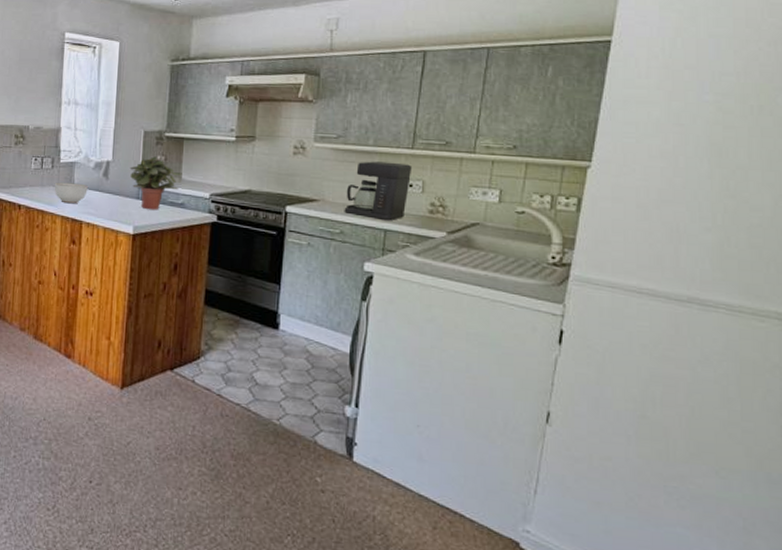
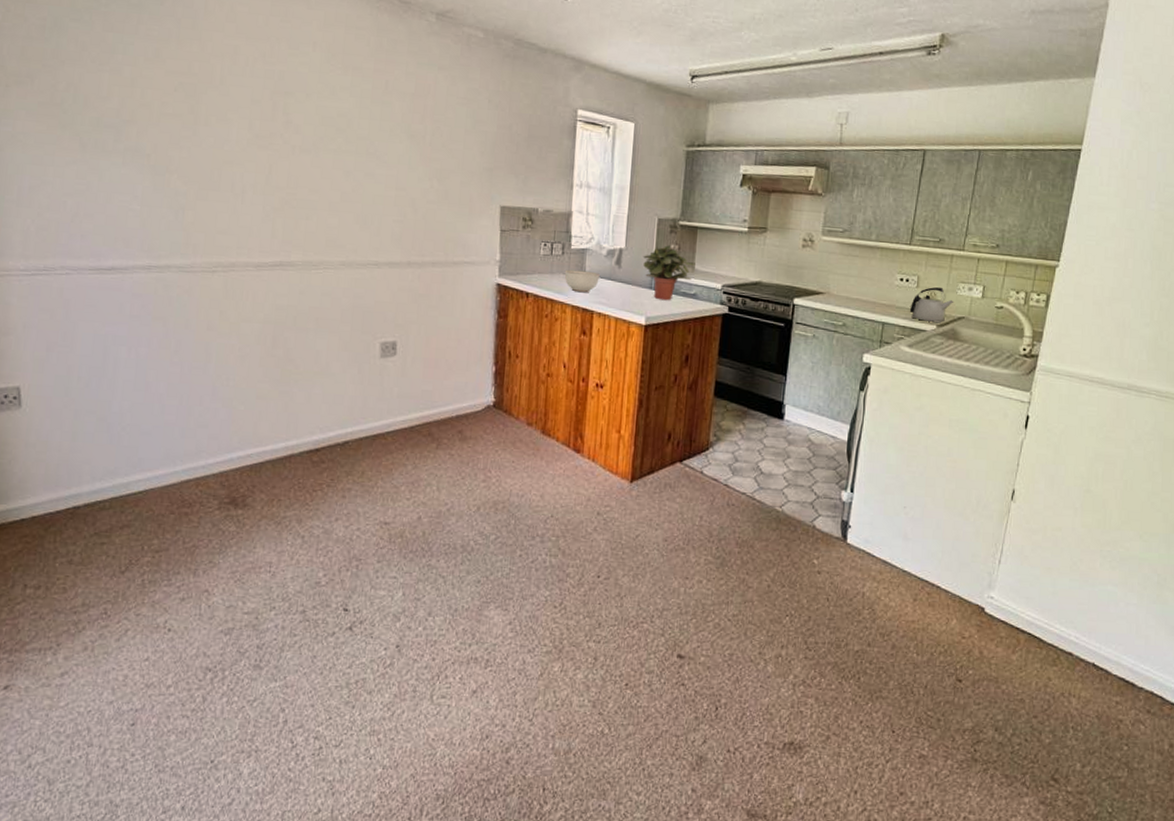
coffee maker: present [344,161,413,221] -> none [847,255,909,314]
kettle: none [414,191,466,230] -> present [909,286,954,324]

